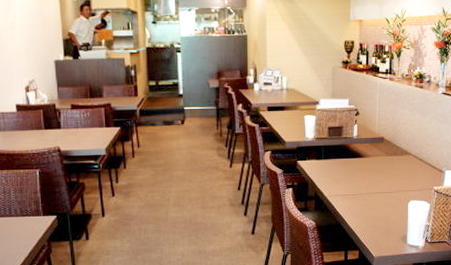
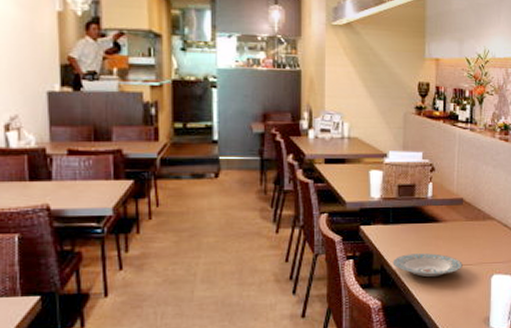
plate: none [324,183,383,202] -> present [393,253,463,277]

